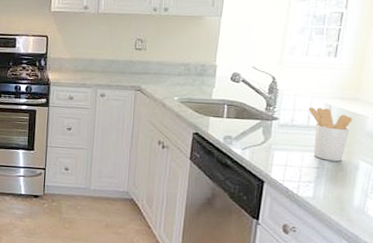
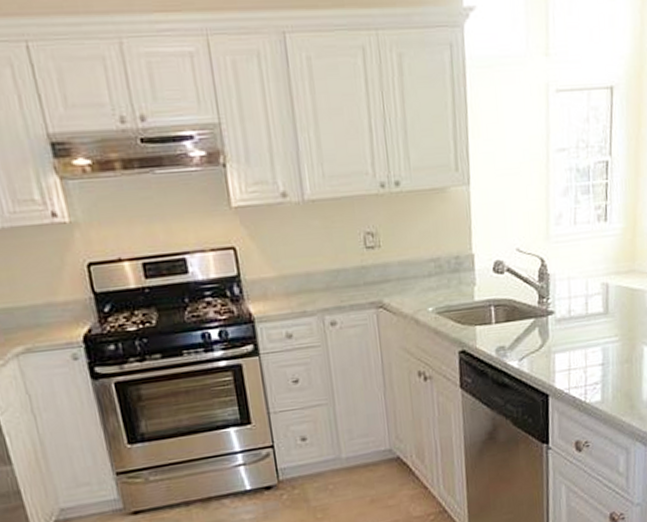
utensil holder: present [308,107,353,162] -> none [585,288,632,353]

